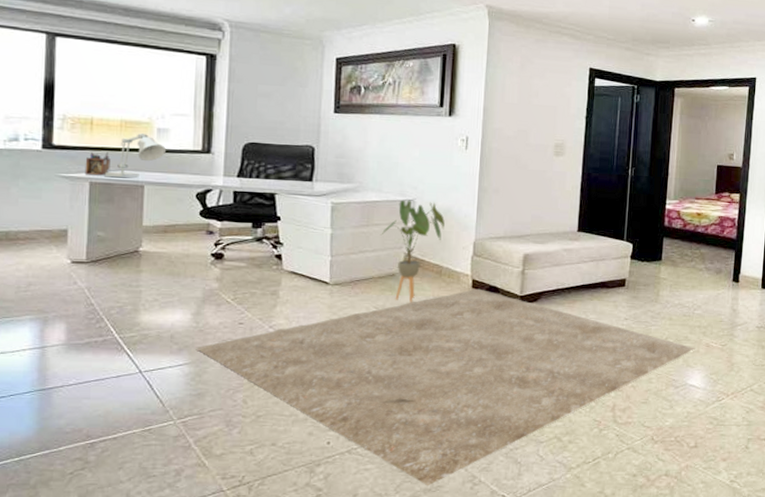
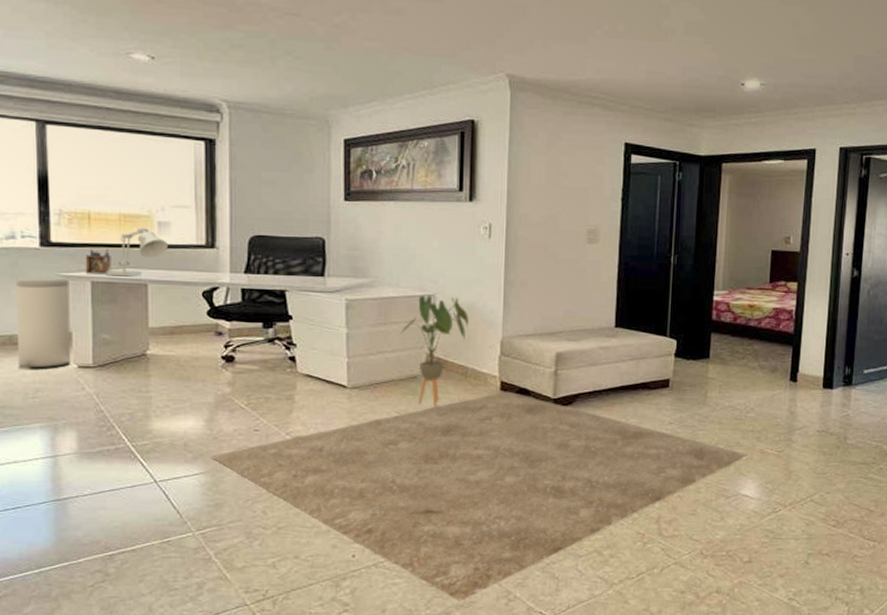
pedal bin: none [12,177,69,265] -> present [16,276,71,370]

